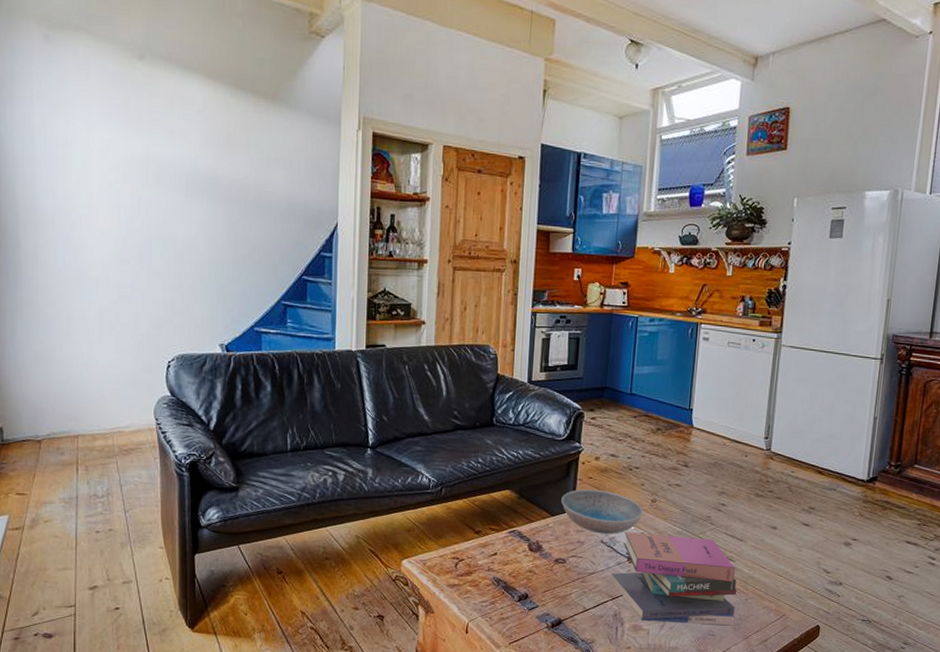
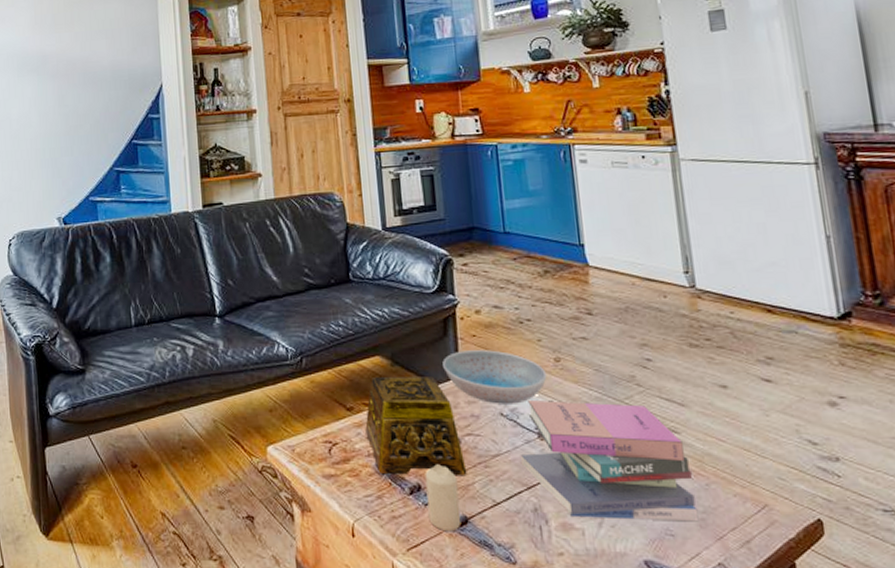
decorative box: none [488,507,567,587] -> present [365,377,467,475]
candle: none [530,579,558,631] -> present [425,464,461,532]

